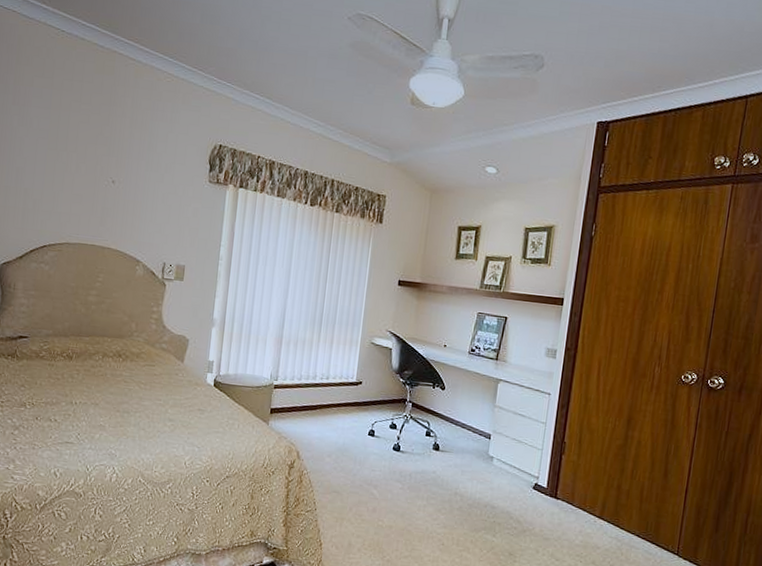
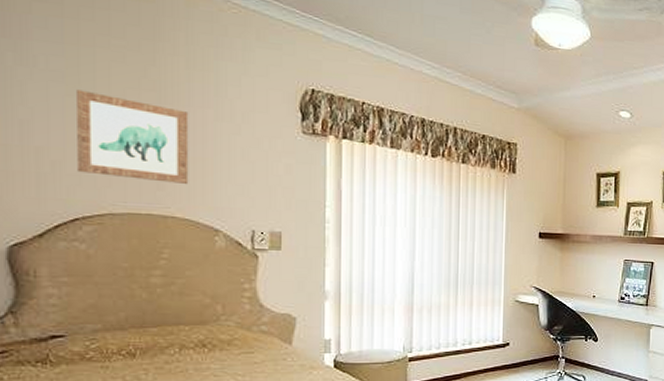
wall art: none [49,144,128,223] -> present [77,89,189,185]

